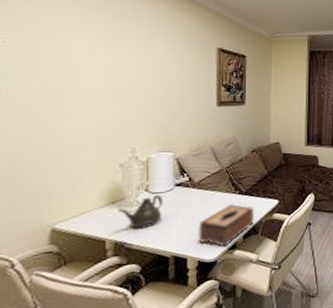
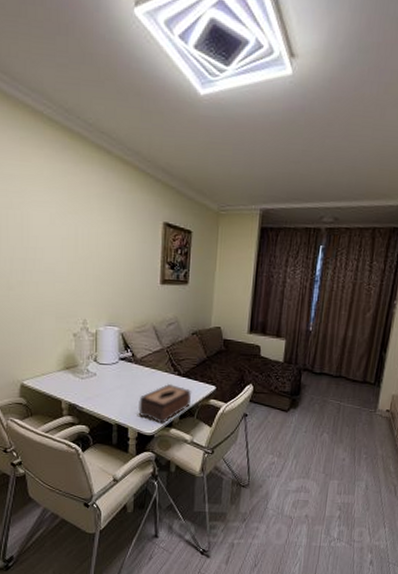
teapot: present [118,195,163,230] -> none [72,366,109,396]

